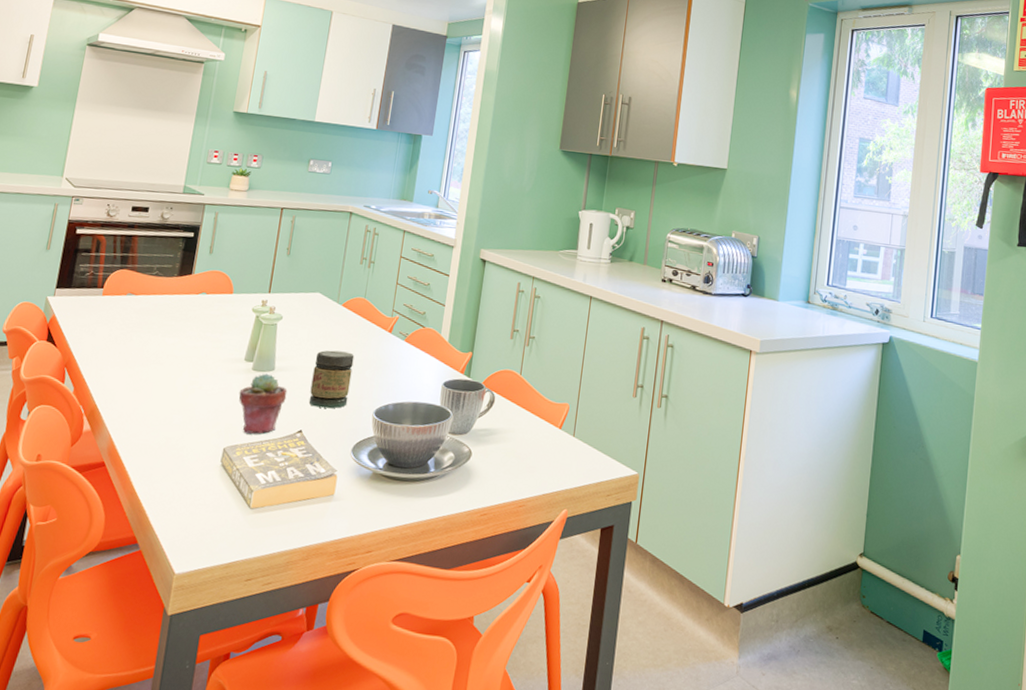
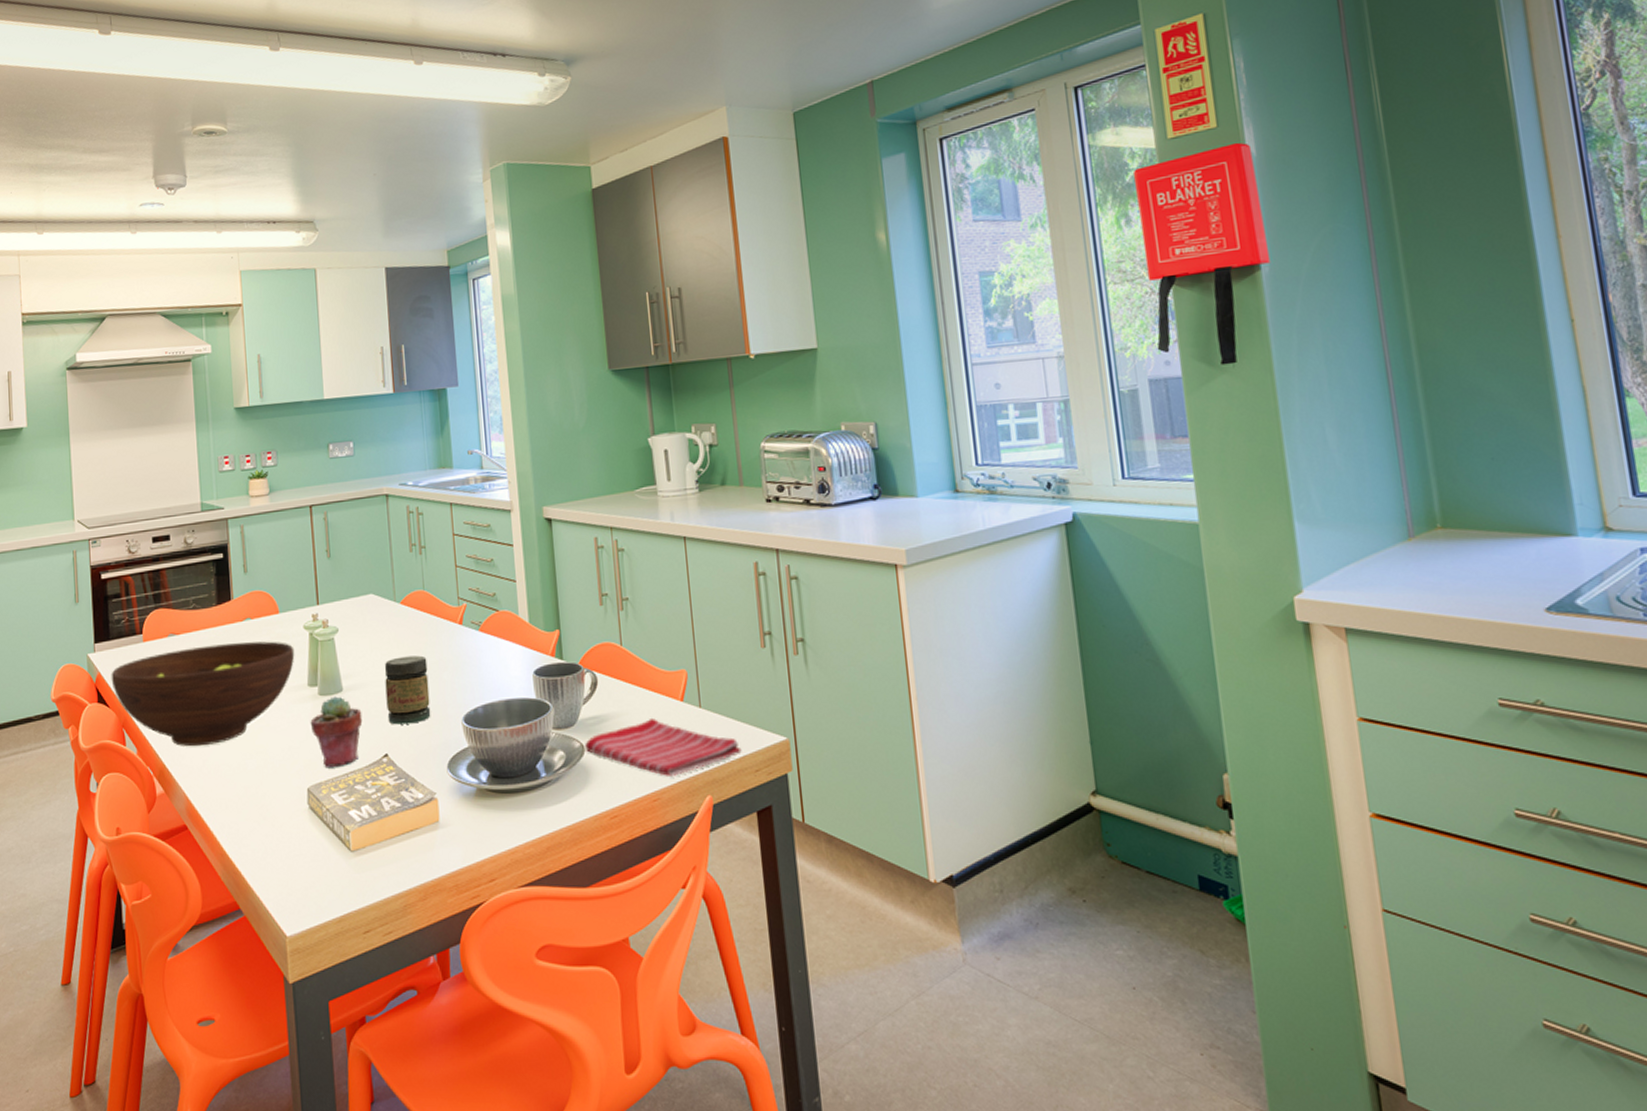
fruit bowl: none [63,308,240,396] -> present [111,641,295,747]
dish towel: none [472,438,600,489] -> present [585,717,742,776]

